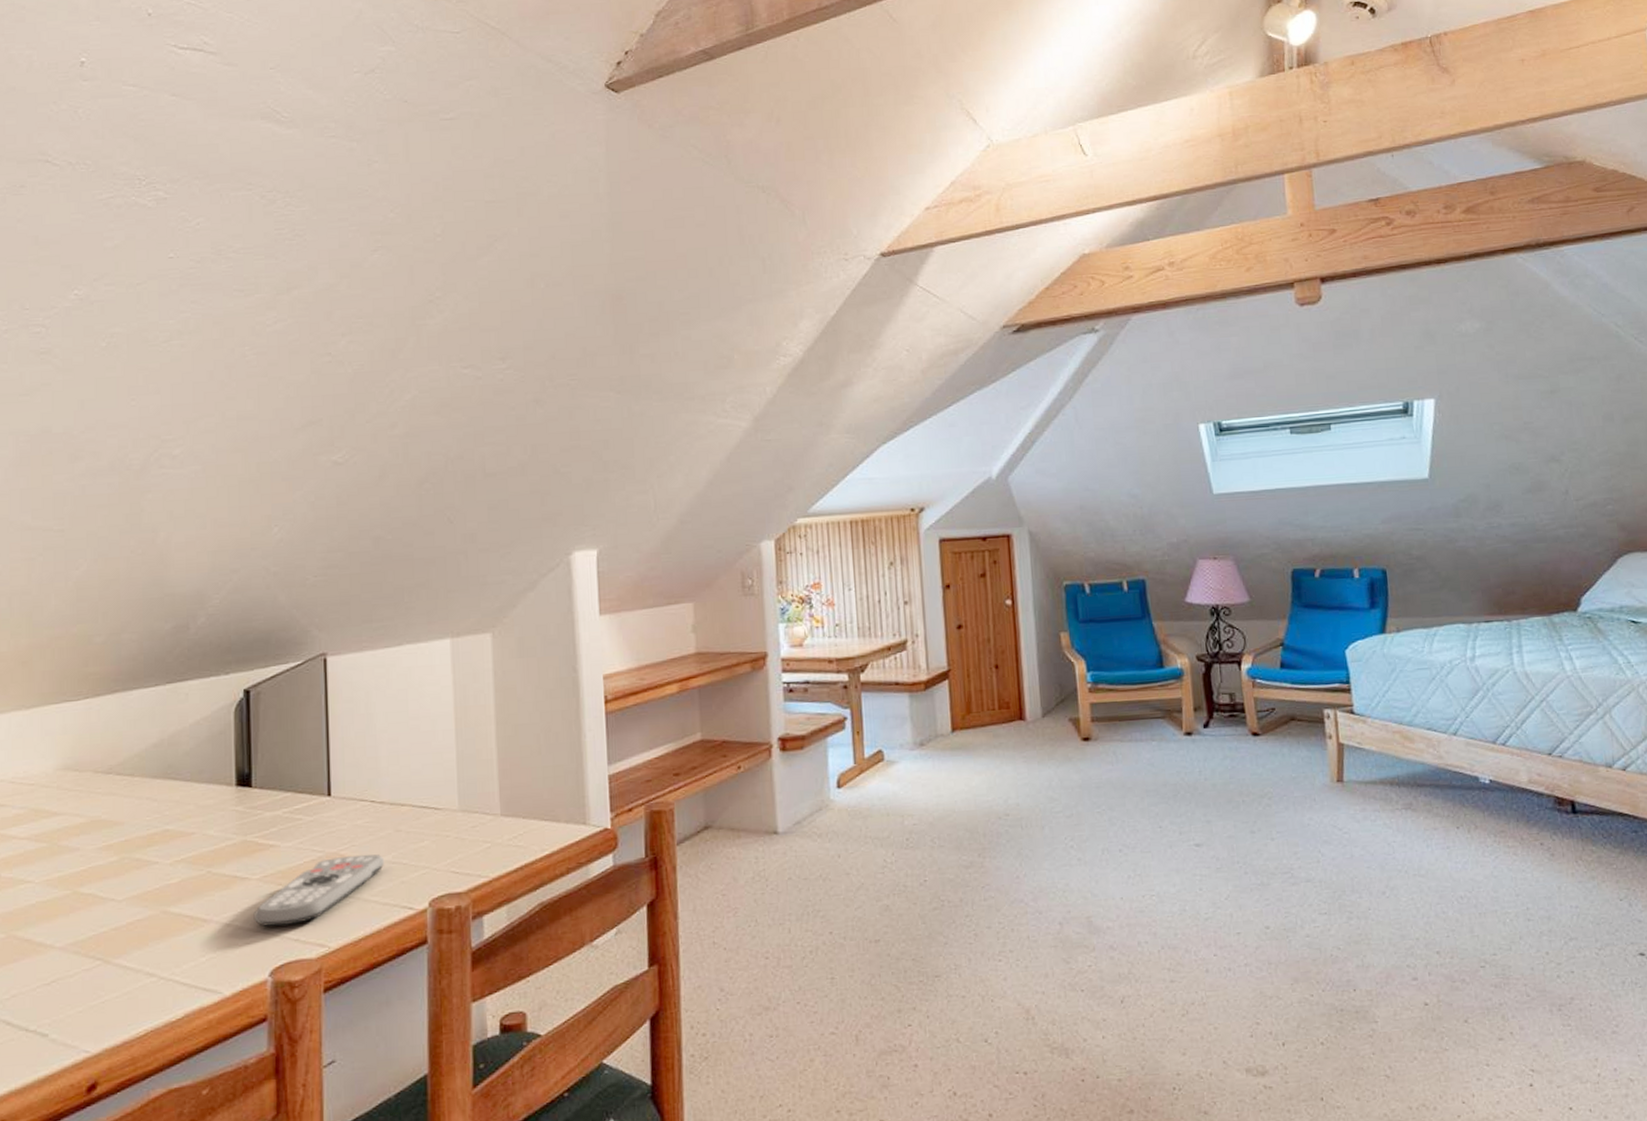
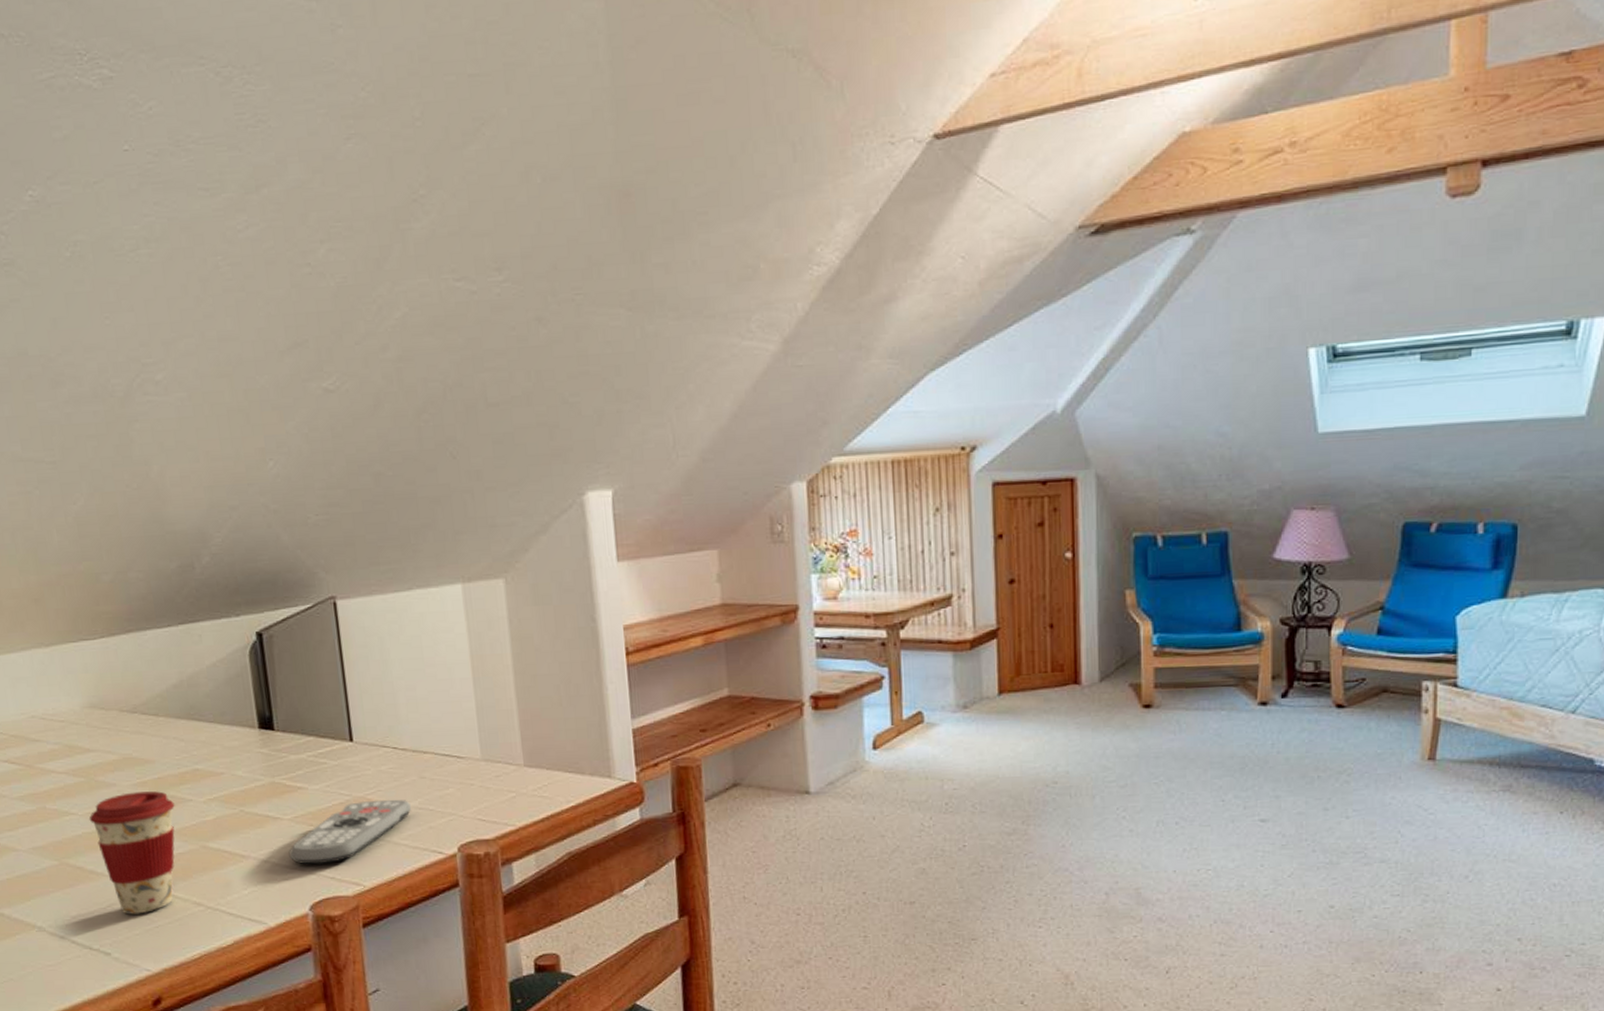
coffee cup: none [45,854,139,990] -> present [88,791,175,915]

